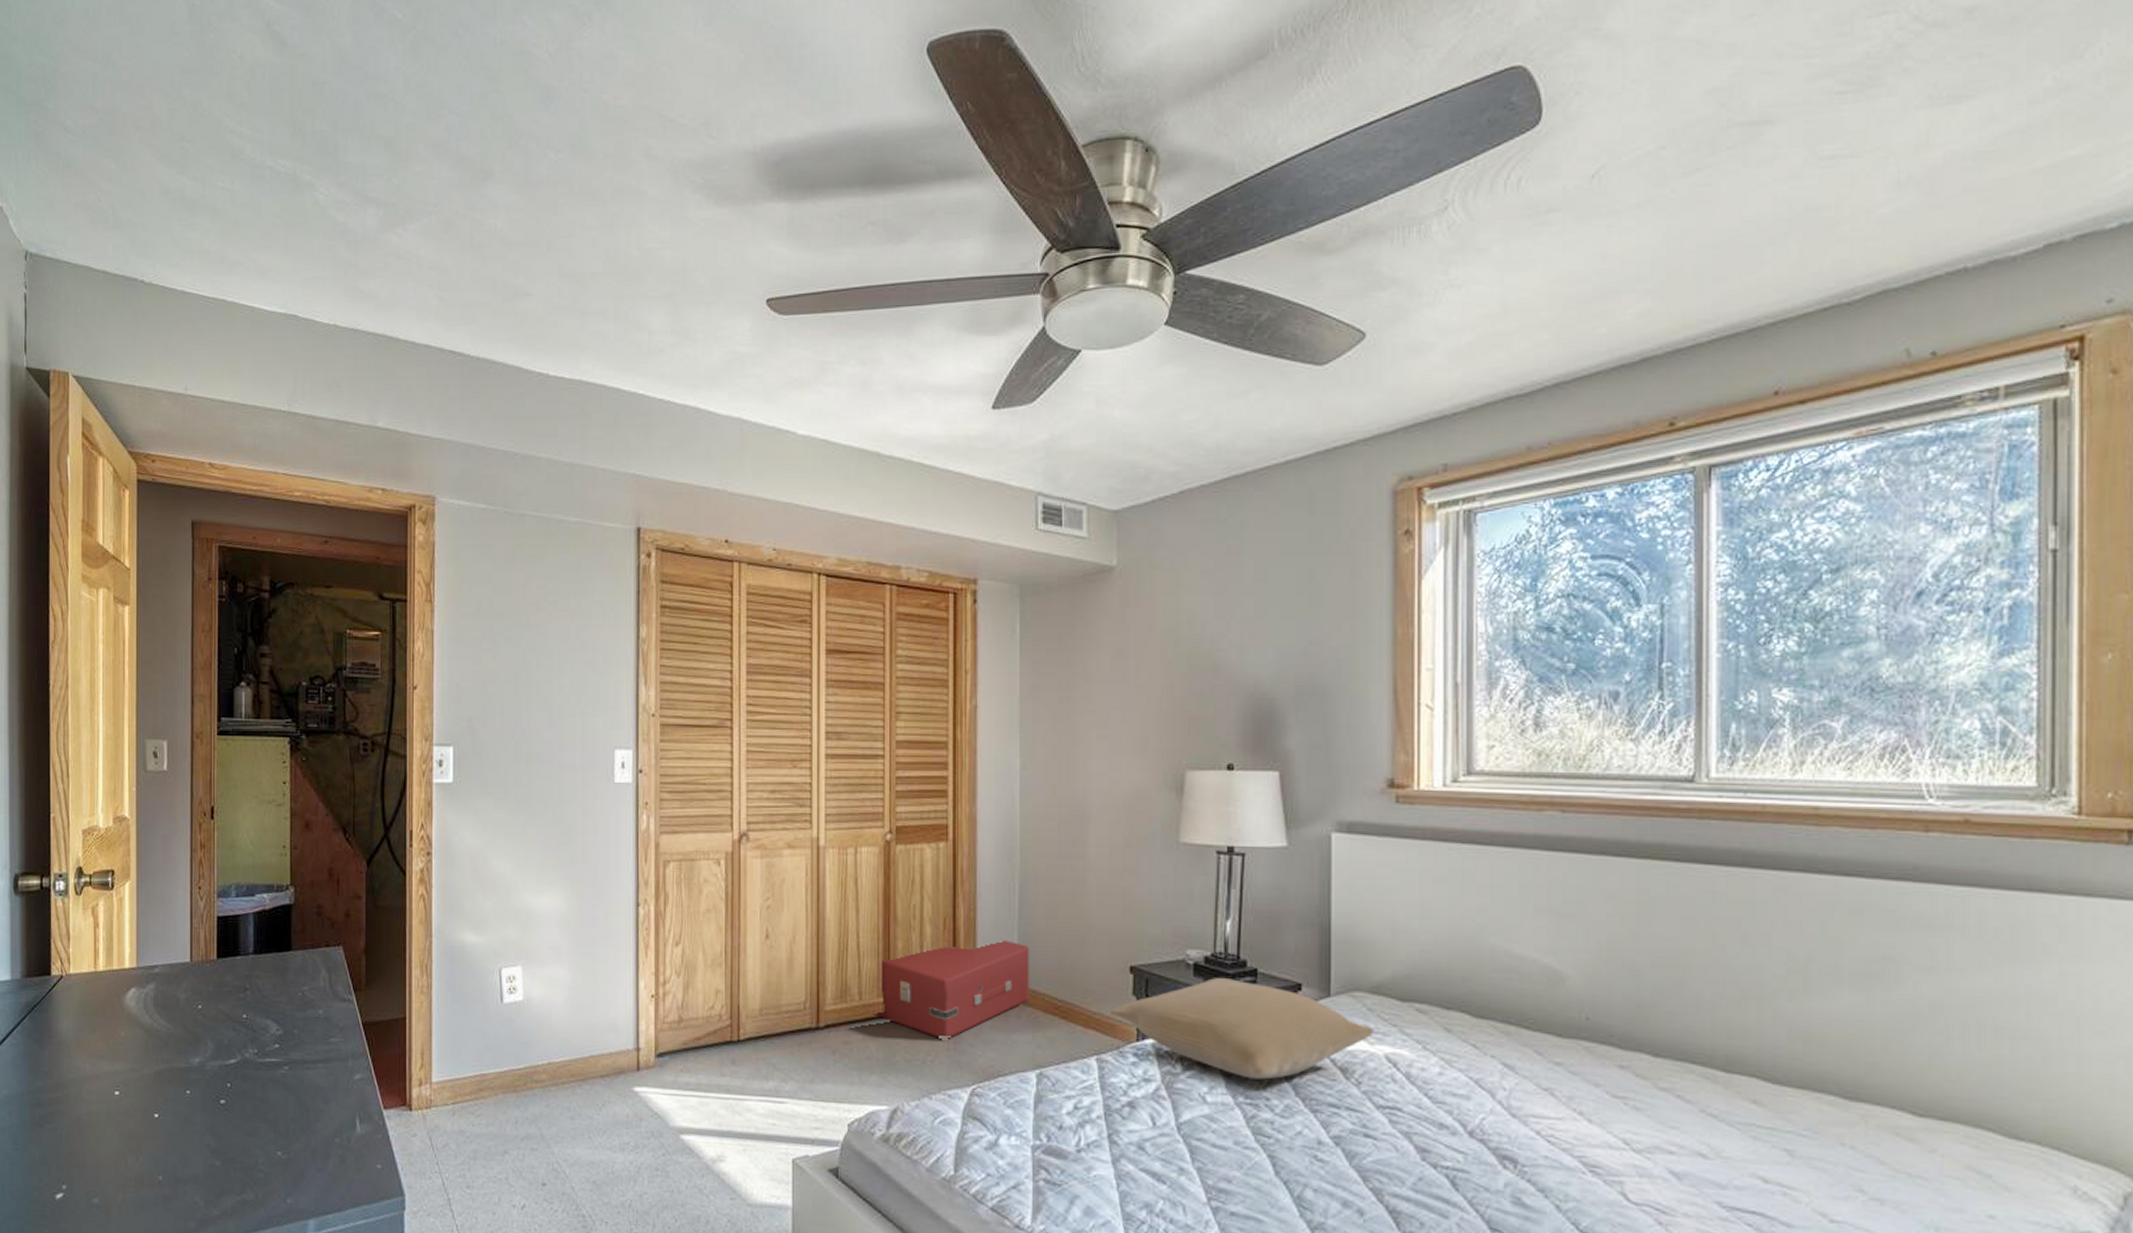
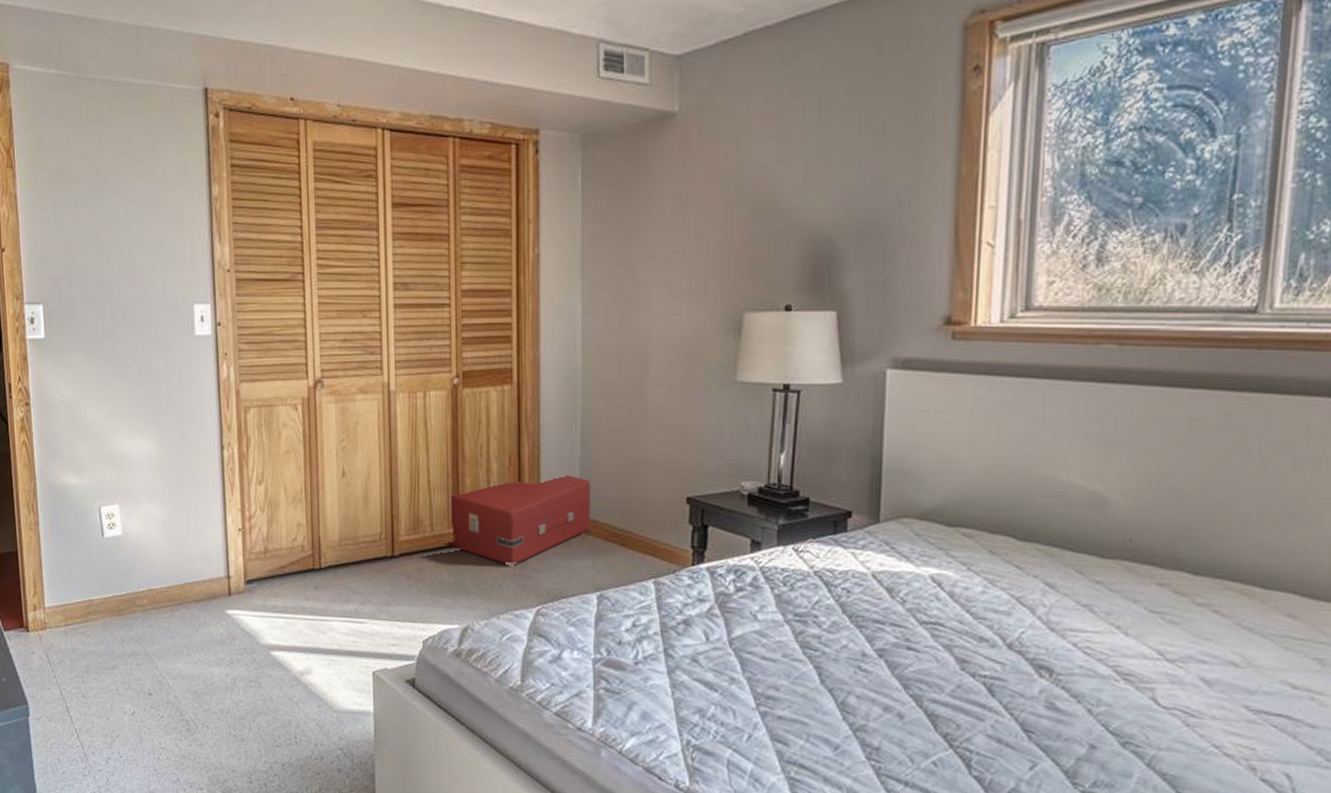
pillow: present [1111,977,1374,1080] -> none [668,506,920,599]

